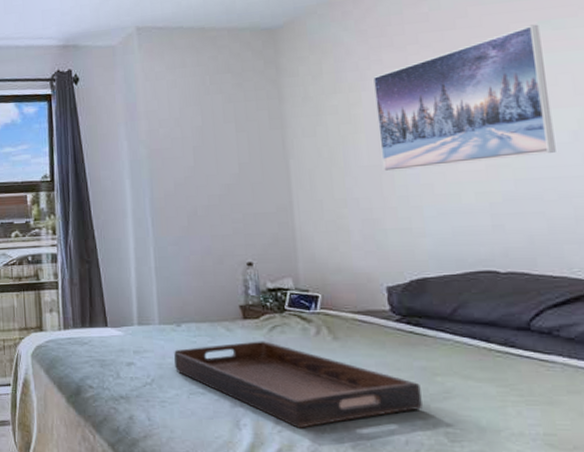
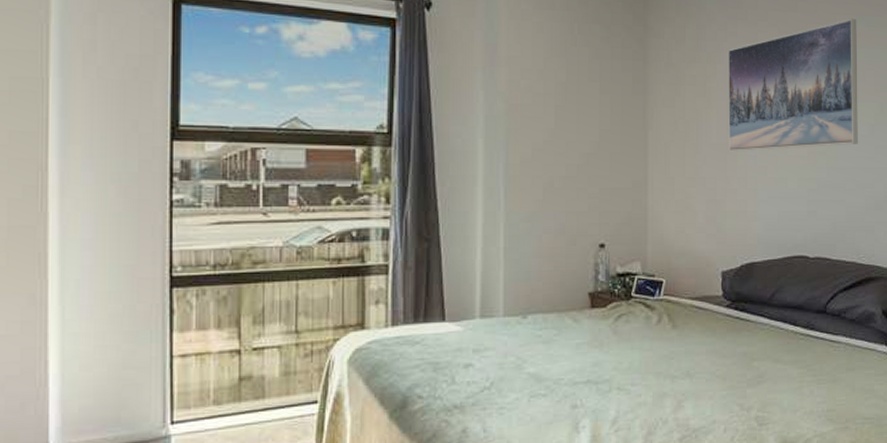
serving tray: present [174,341,423,428] -> none [517,332,740,425]

